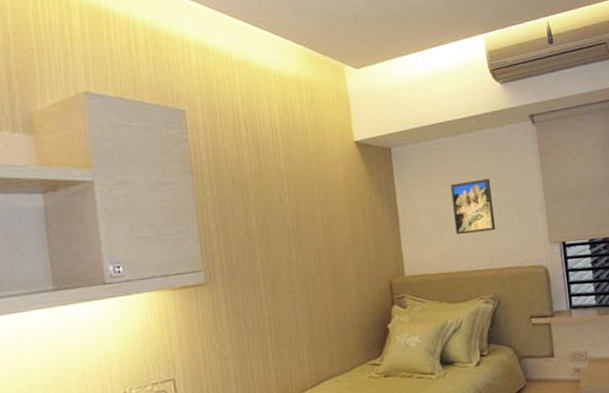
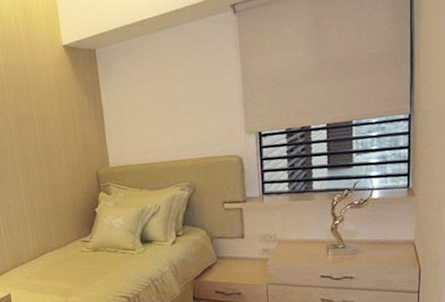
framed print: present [450,178,495,235] -> none [150,73,193,129]

